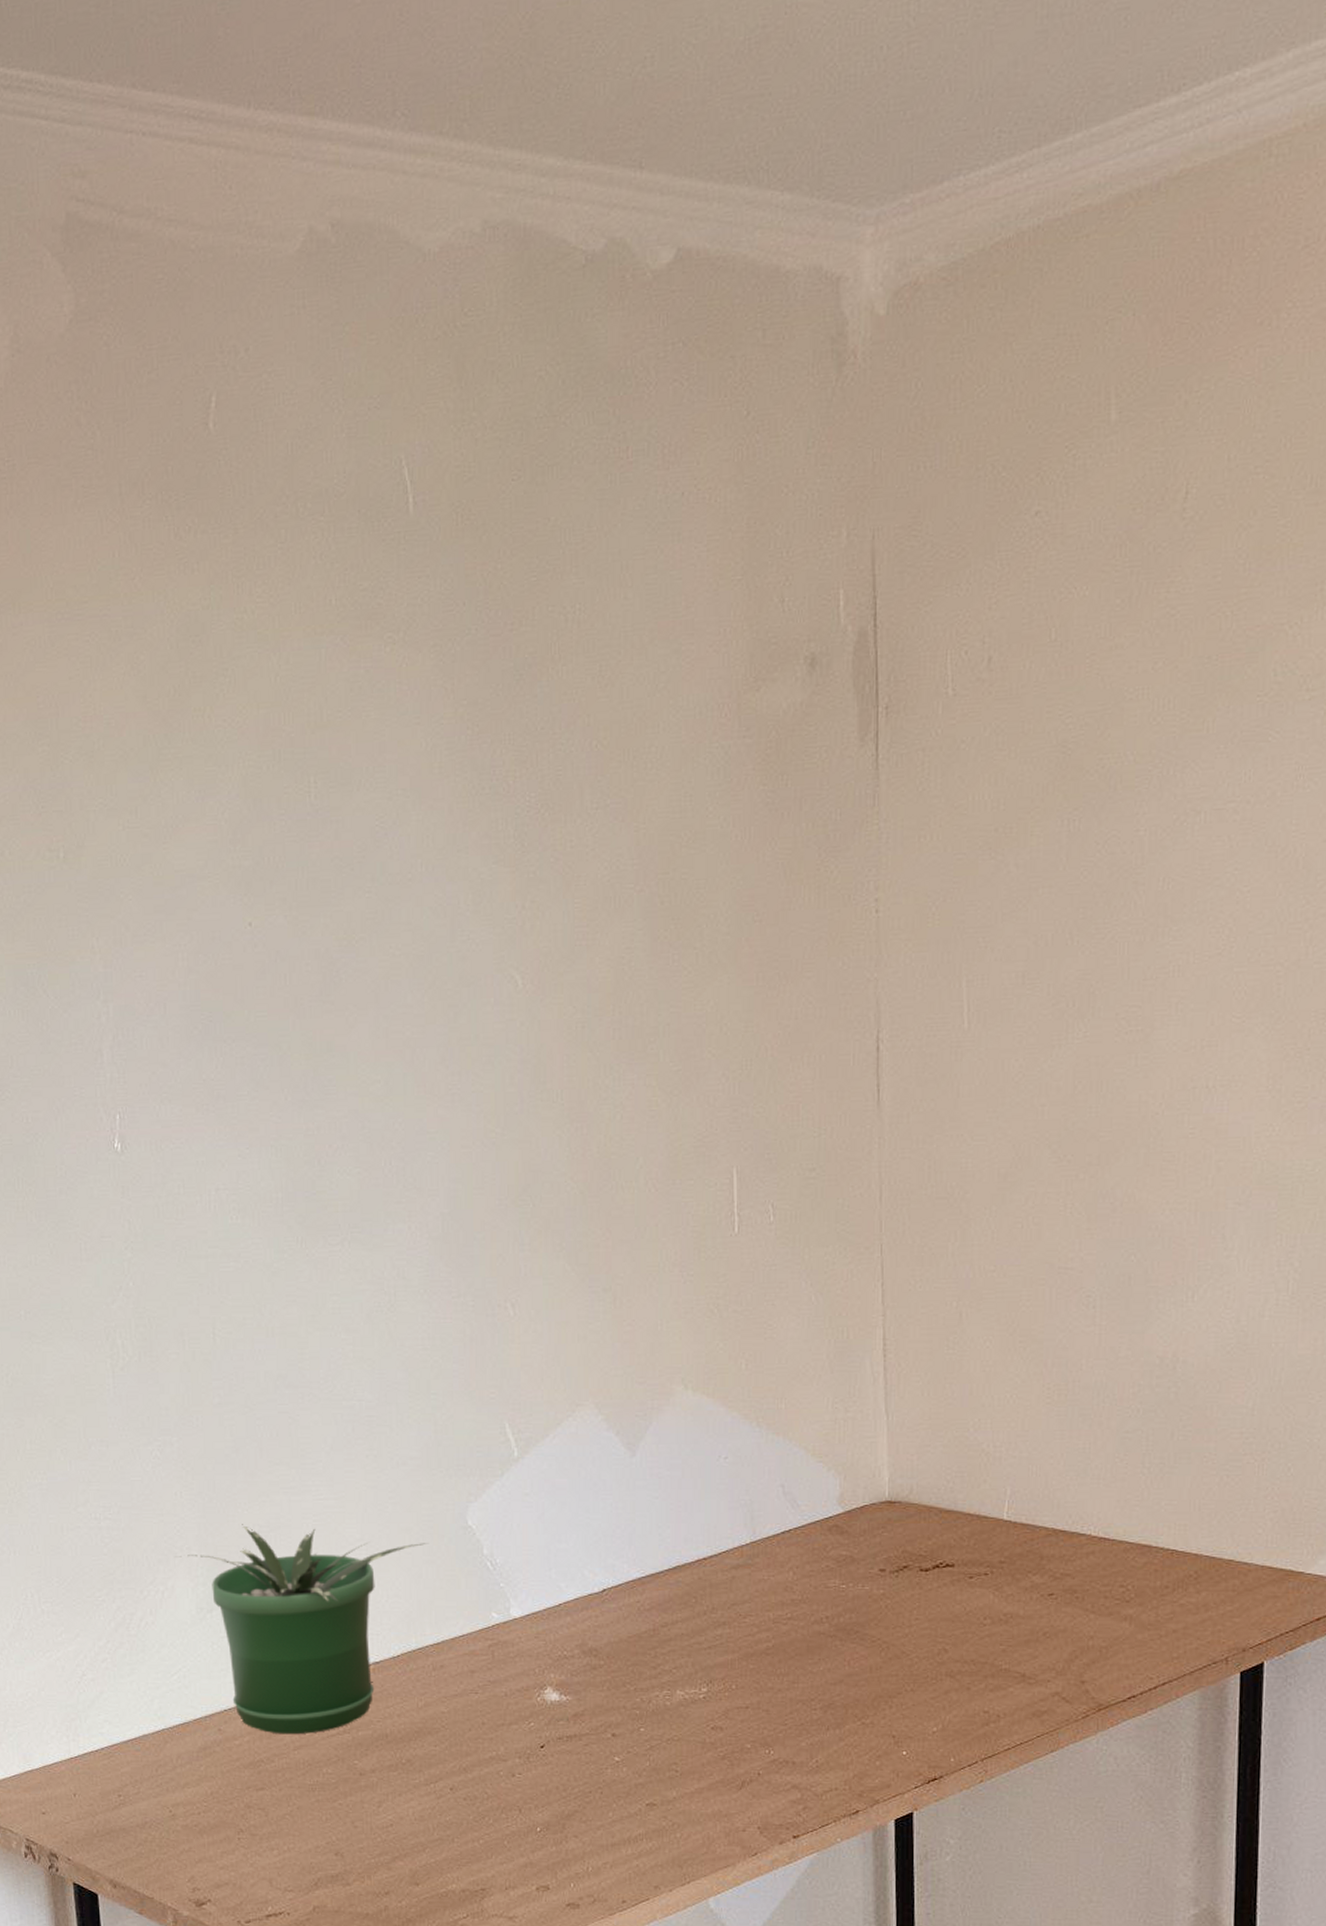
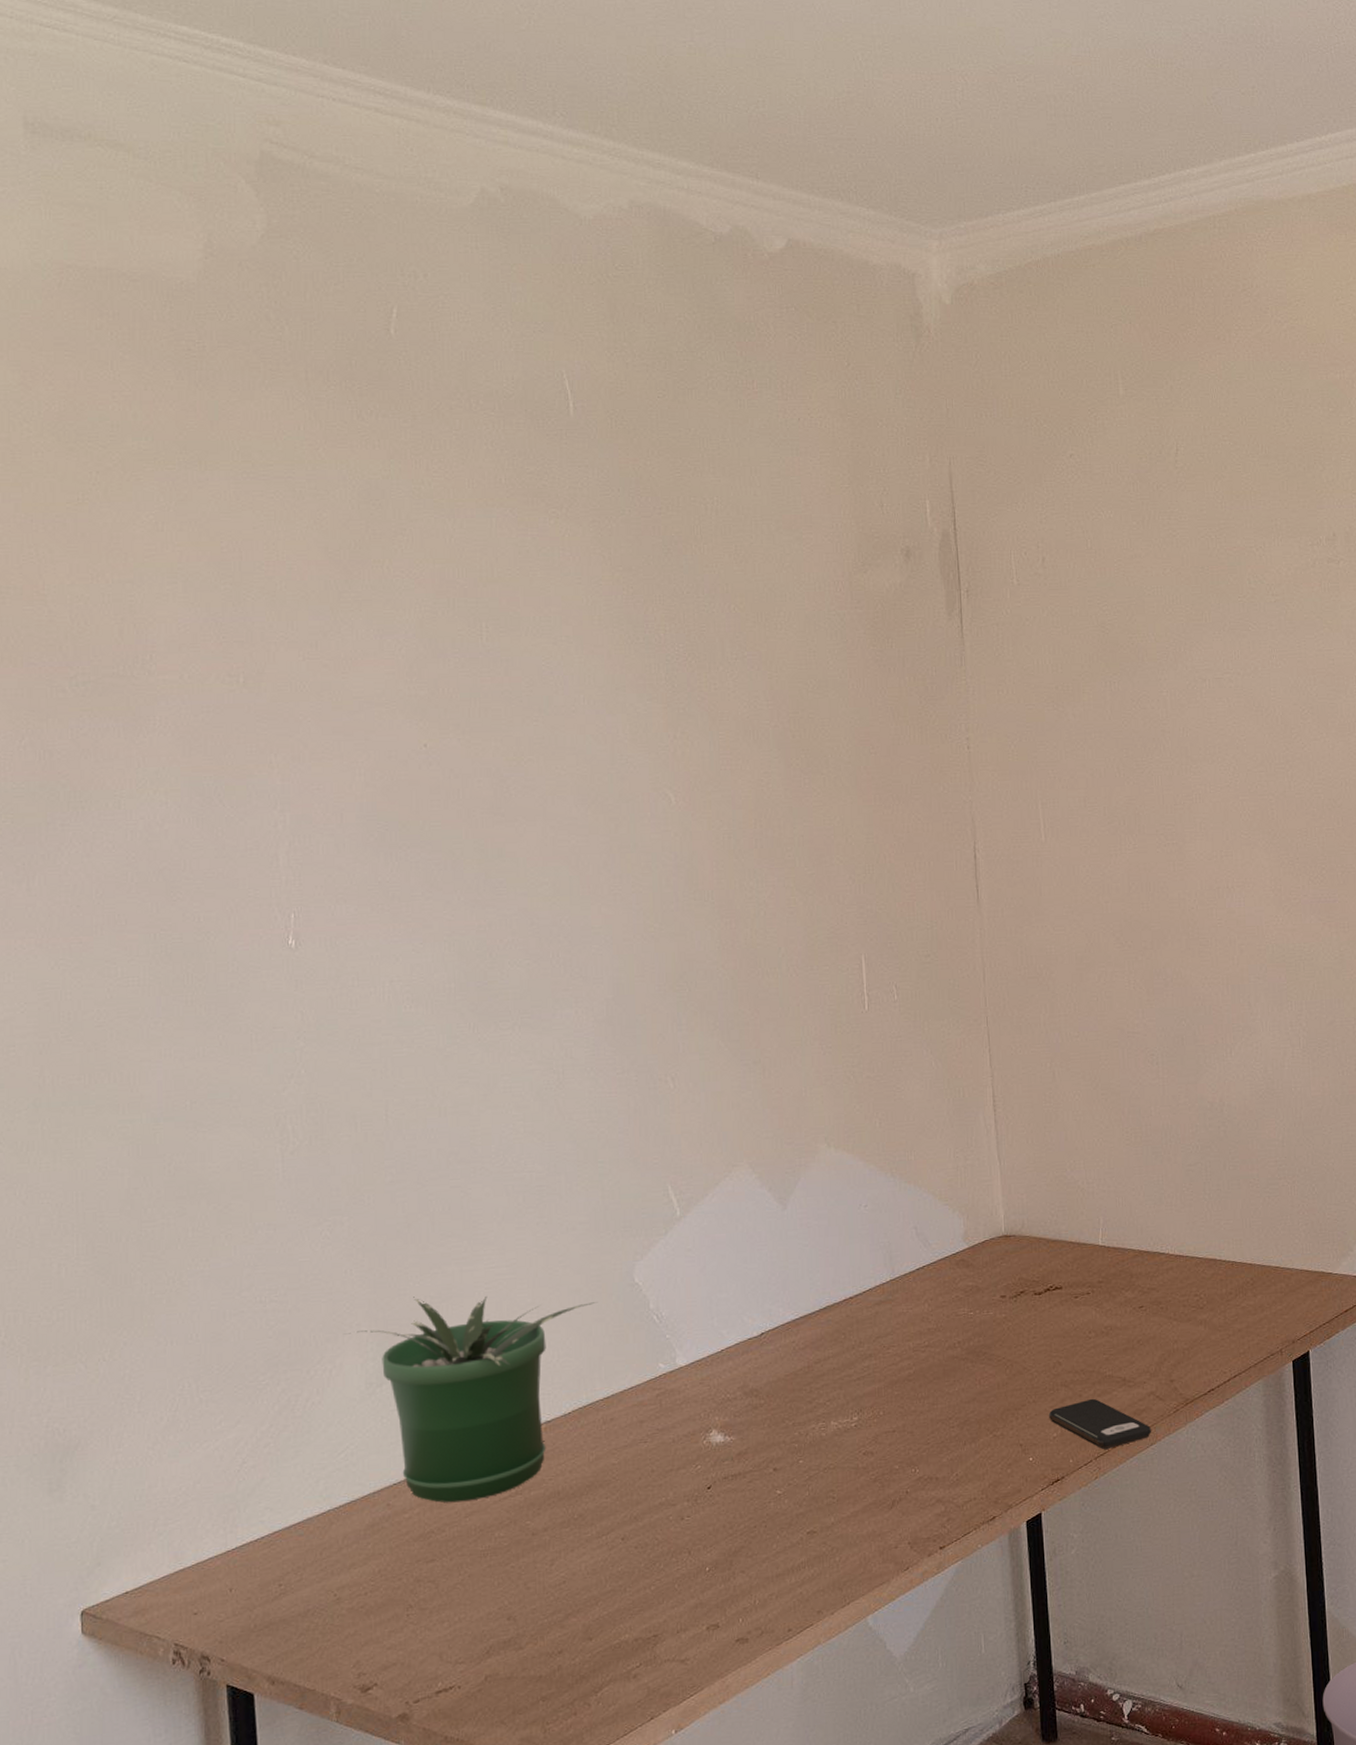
phone: none [928,1693,1054,1751] -> present [1048,1398,1152,1449]

